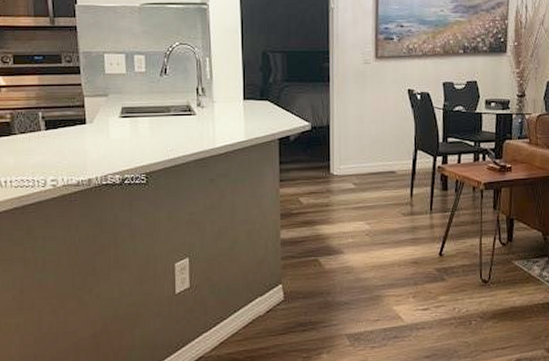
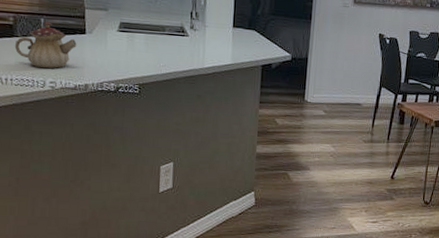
teapot: none [12,115,77,165] -> present [14,21,77,68]

